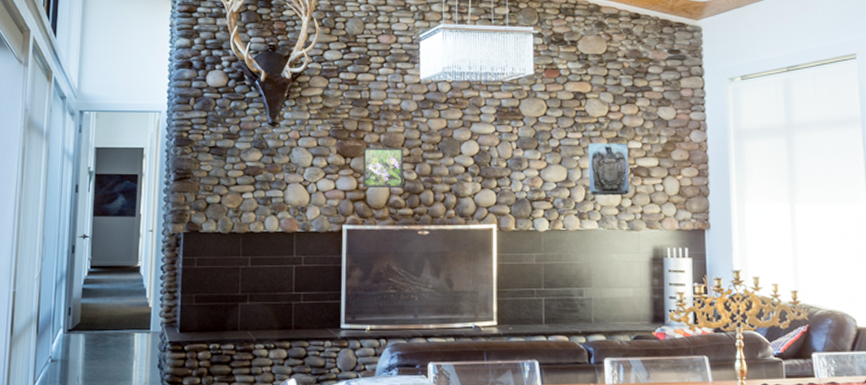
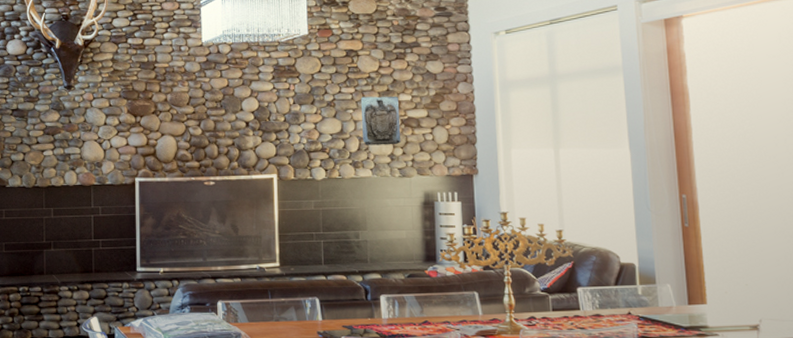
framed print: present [363,148,404,188] -> none [152,106,190,144]

